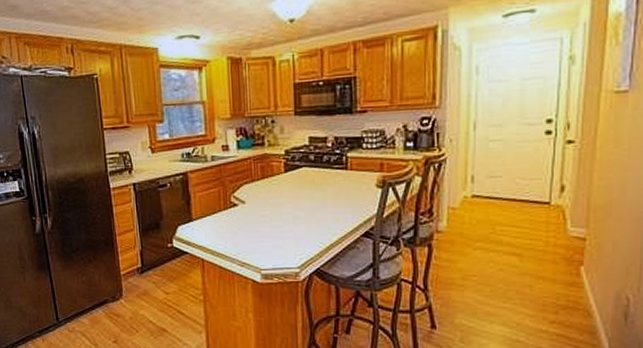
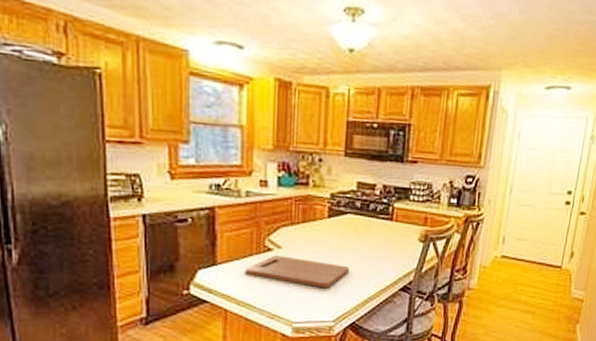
cutting board: none [216,209,309,237] -> present [245,255,349,289]

